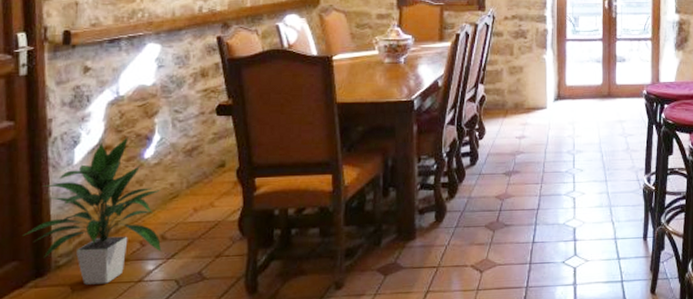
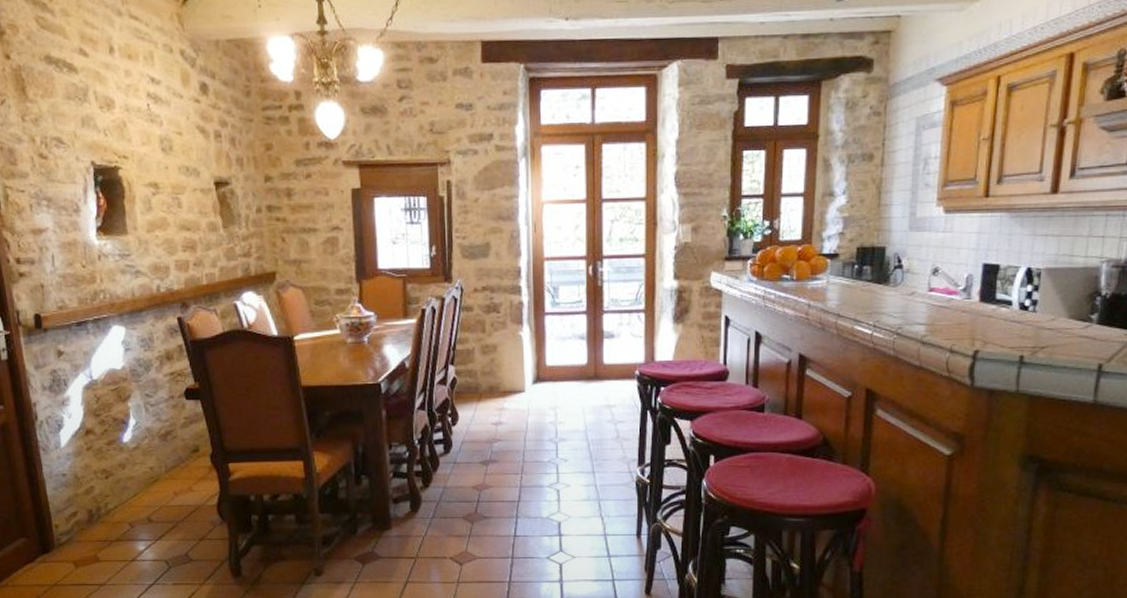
indoor plant: present [23,137,162,285] -> none [26,421,150,562]

